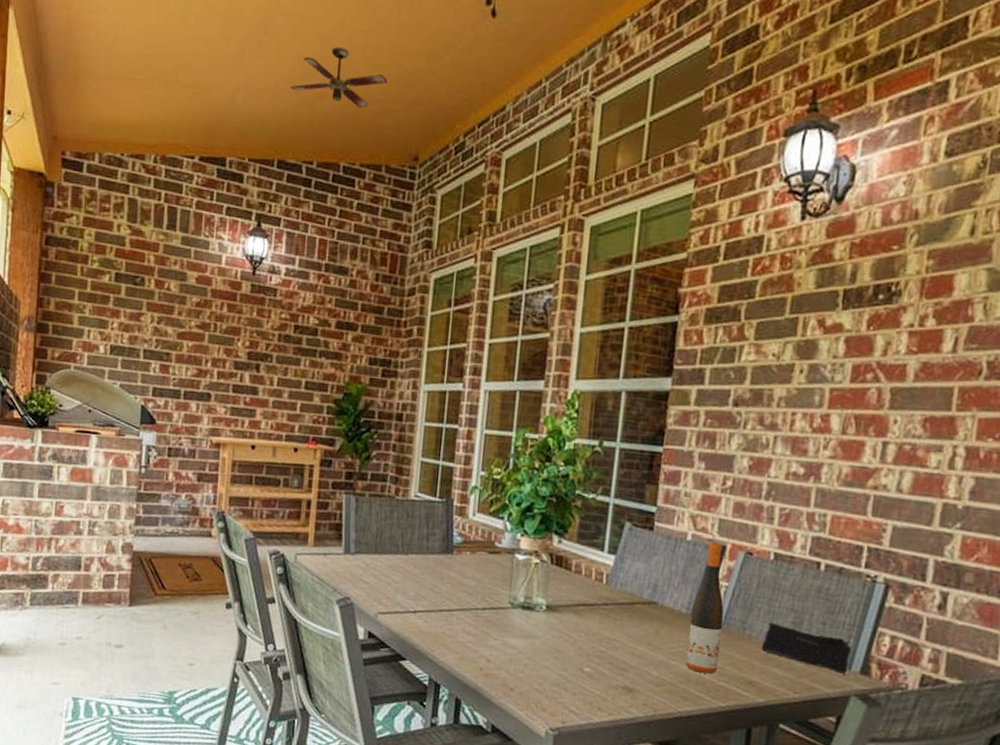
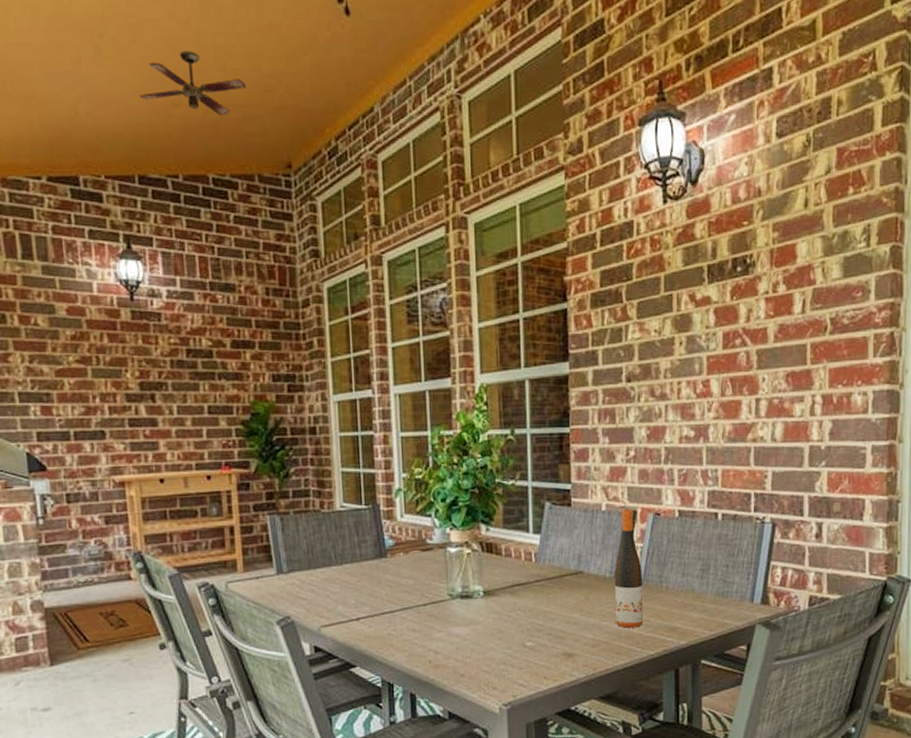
speaker: present [761,622,852,674] -> none [678,572,752,607]

